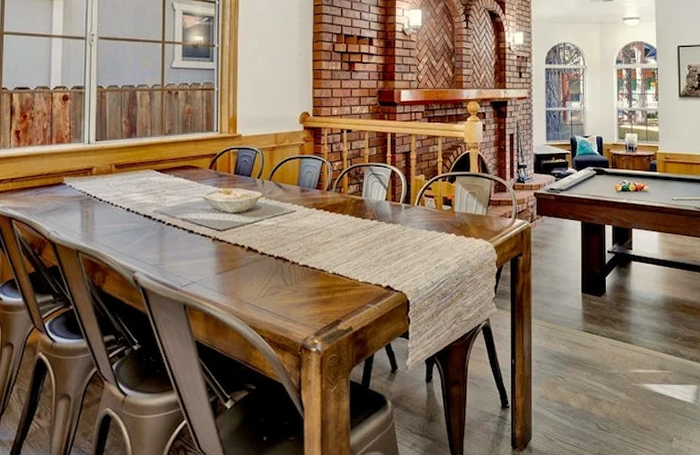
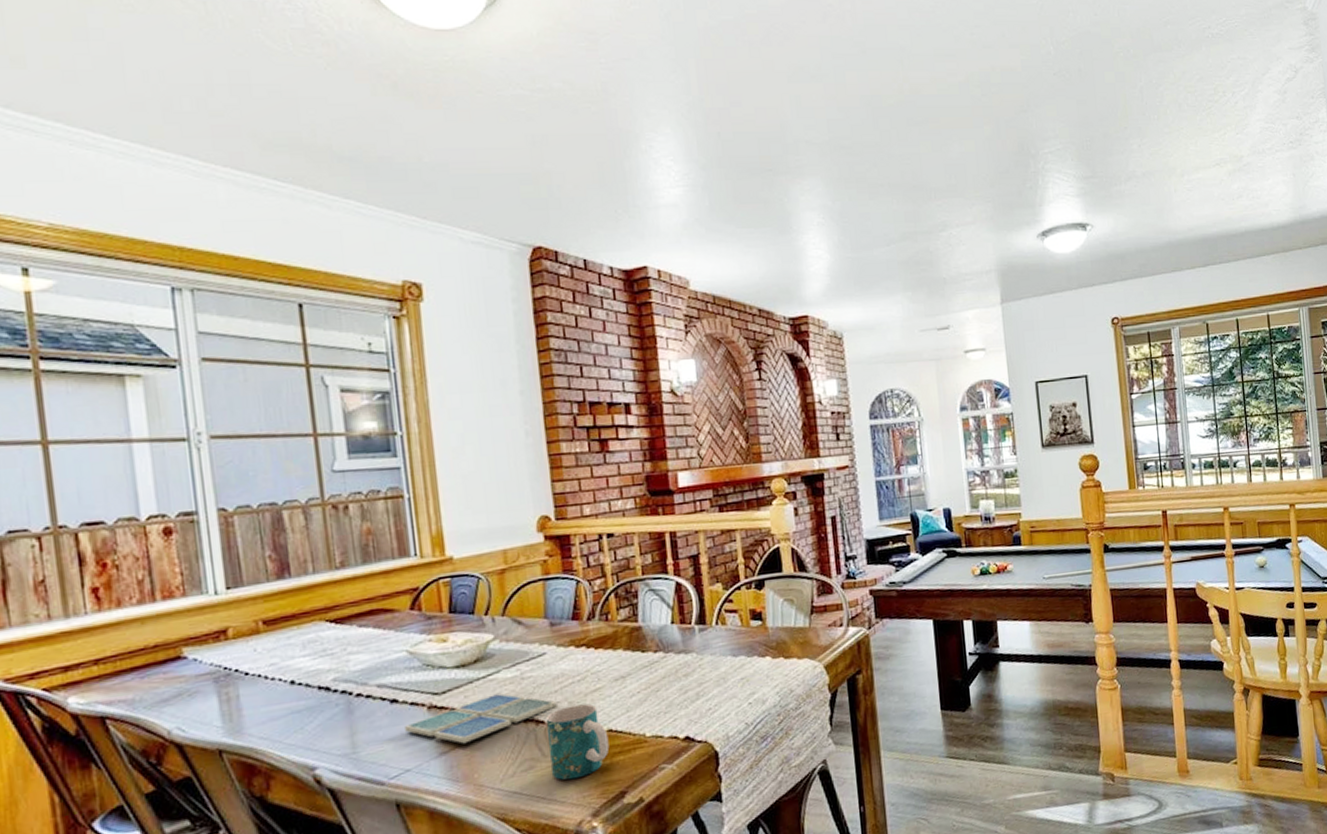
drink coaster: none [196,236,299,269] -> present [405,693,557,744]
mug: none [290,251,332,306] -> present [545,703,610,780]

